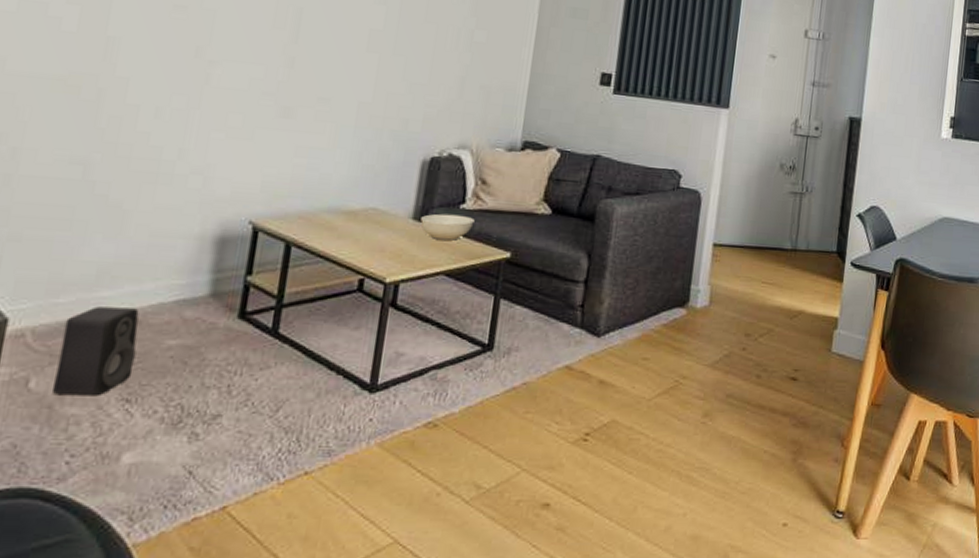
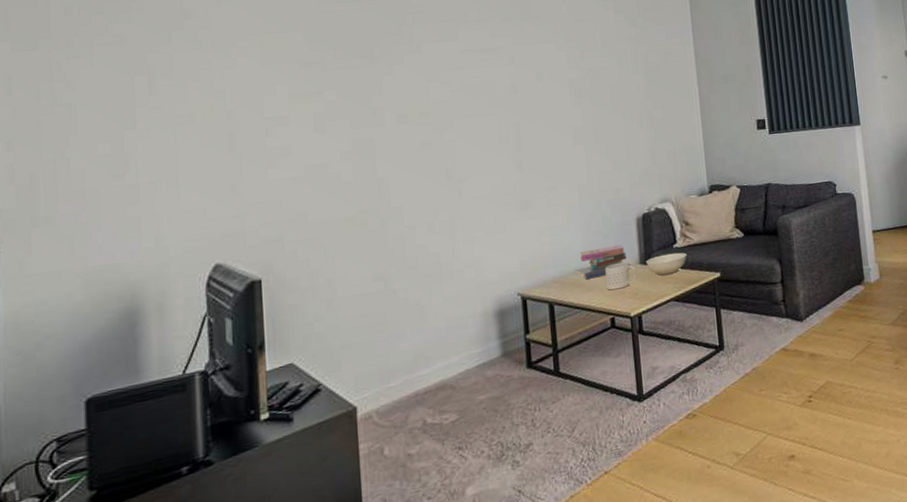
speaker: present [53,306,140,396] -> none [399,378,458,455]
books: none [327,186,399,224] -> present [574,245,627,280]
mug: none [362,211,407,245] -> present [604,262,637,291]

